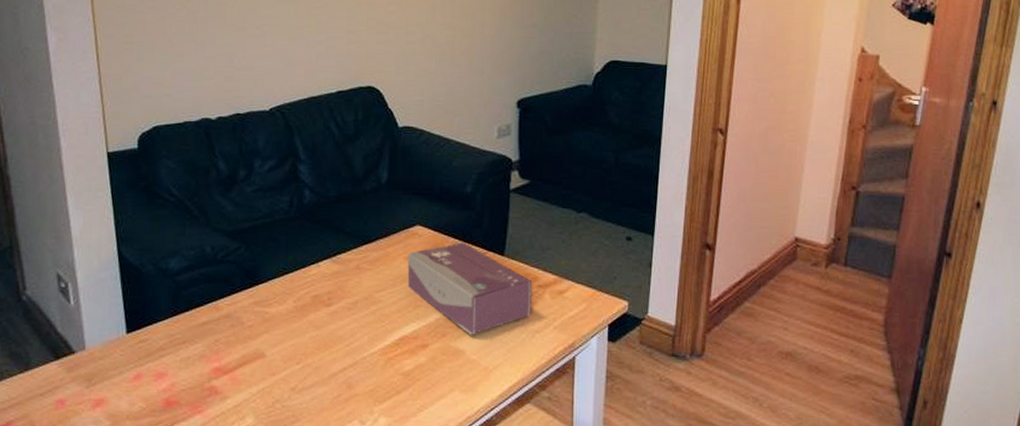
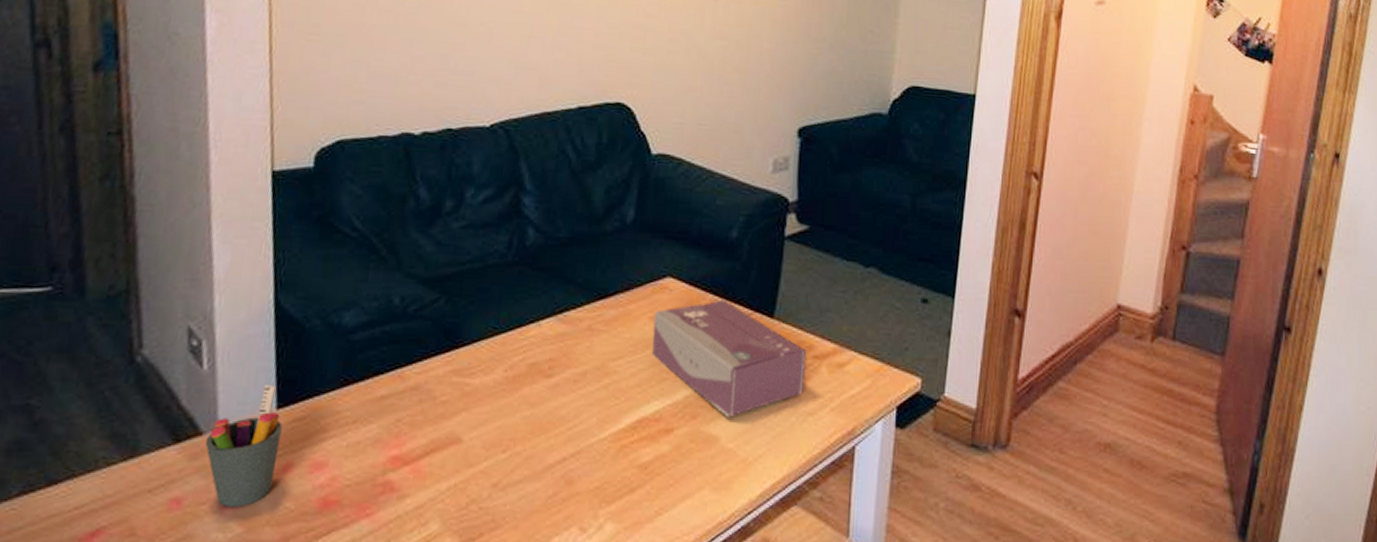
pen holder: none [77,316,132,406] -> present [204,385,283,507]

